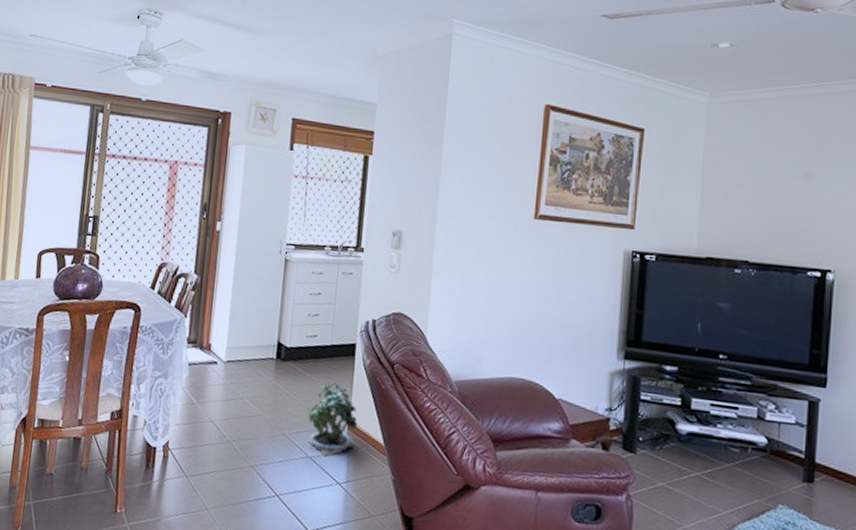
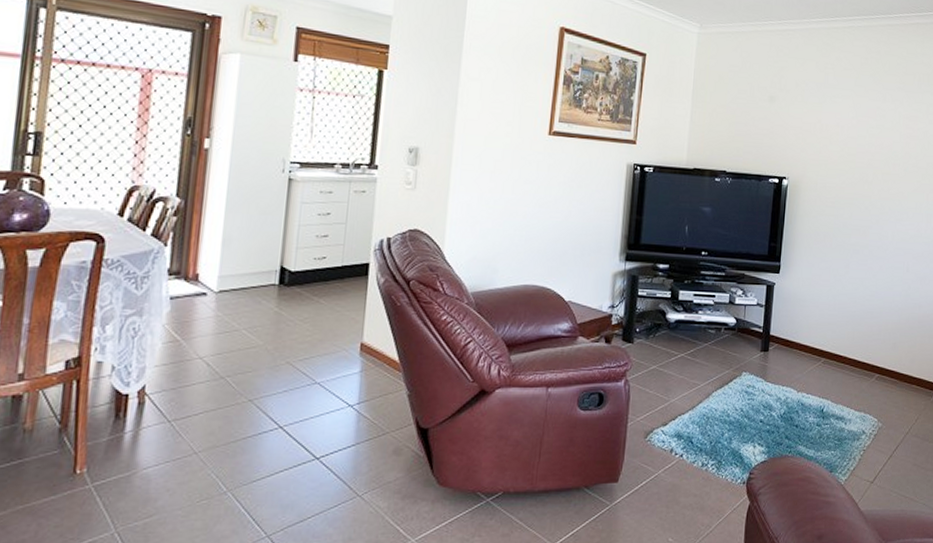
potted plant: present [307,383,358,457] -> none [314,305,372,380]

